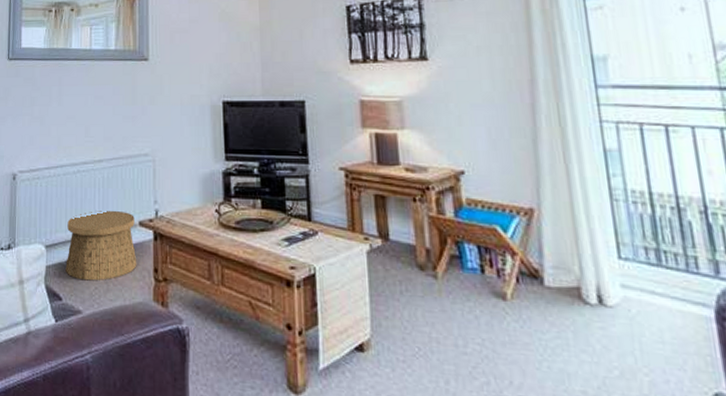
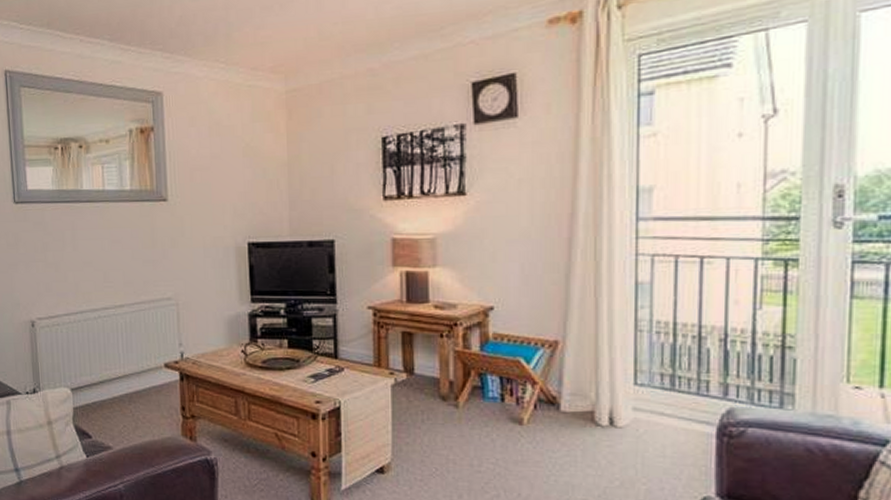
basket: present [65,211,137,281] -> none [92,354,164,420]

